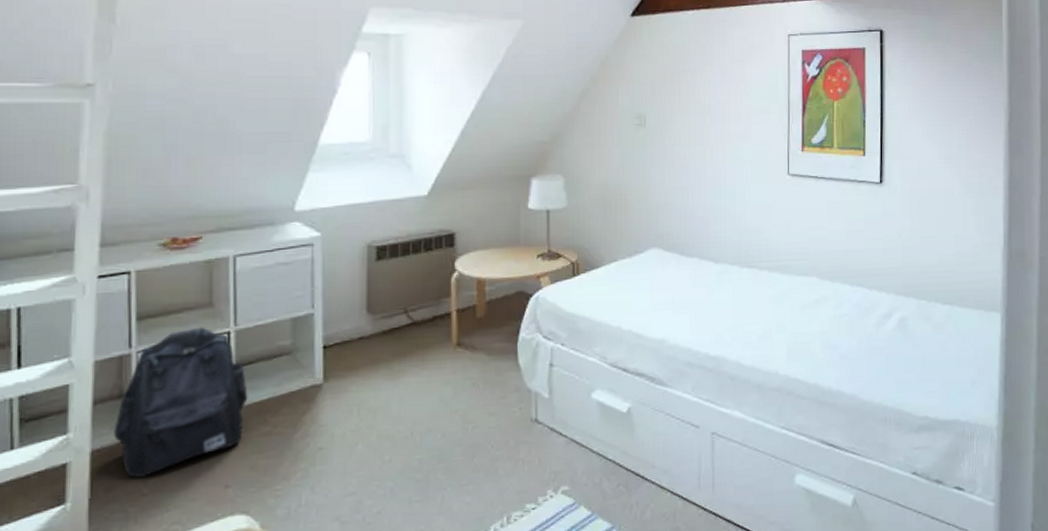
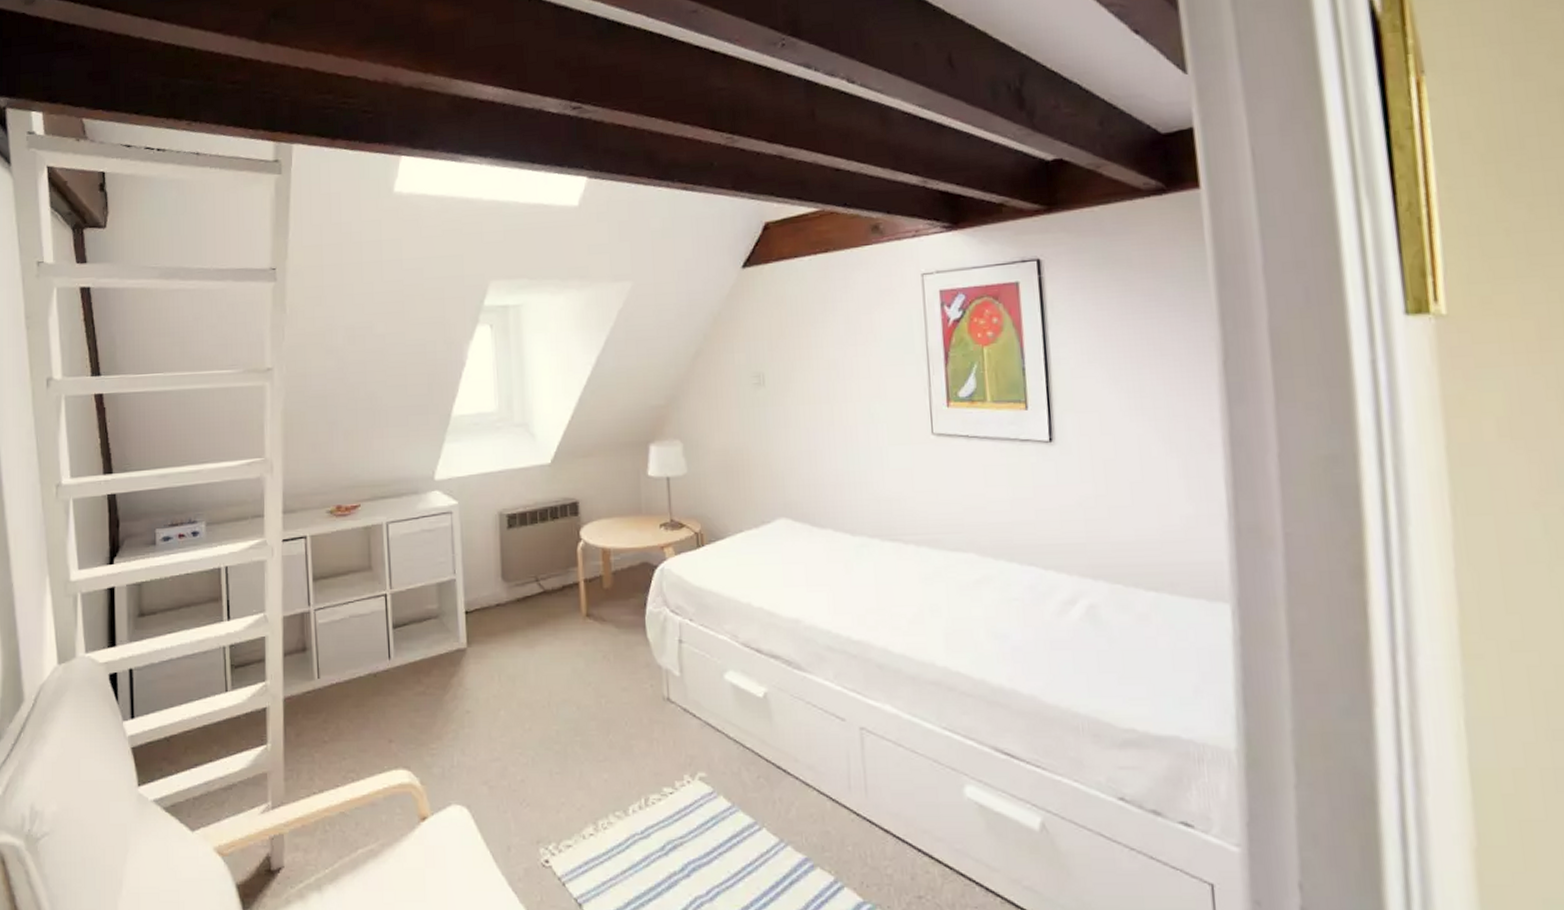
backpack: present [114,327,248,478] -> none [300,589,404,726]

